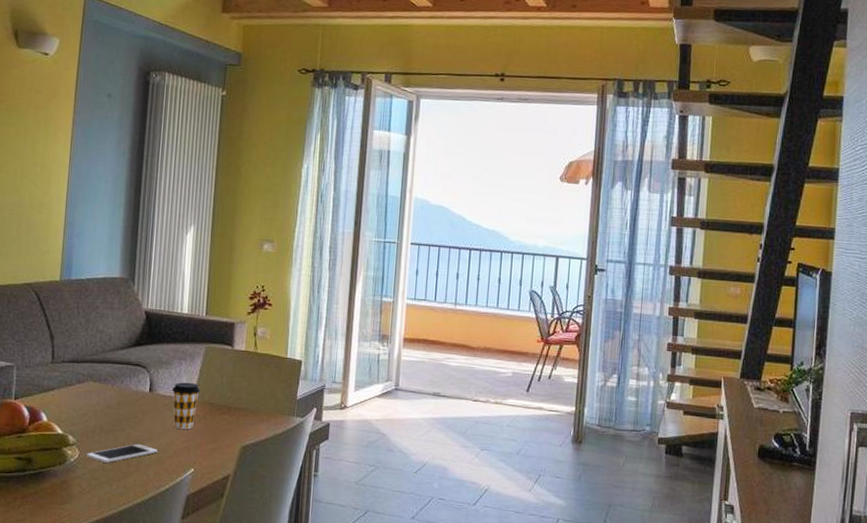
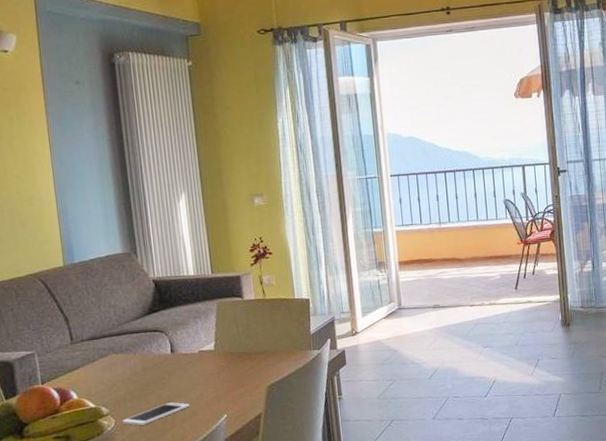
coffee cup: present [172,382,200,429] -> none [192,337,219,381]

